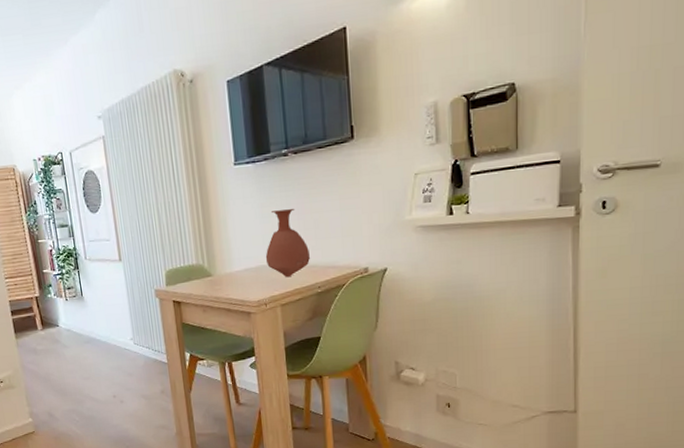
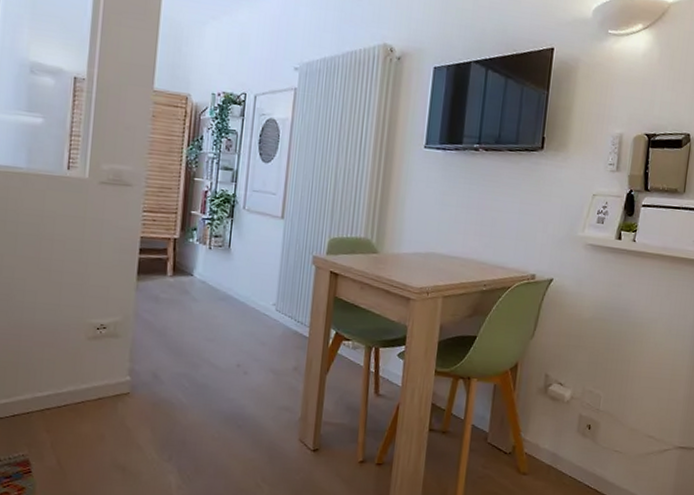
vase: present [265,209,310,278] -> none [436,200,482,270]

